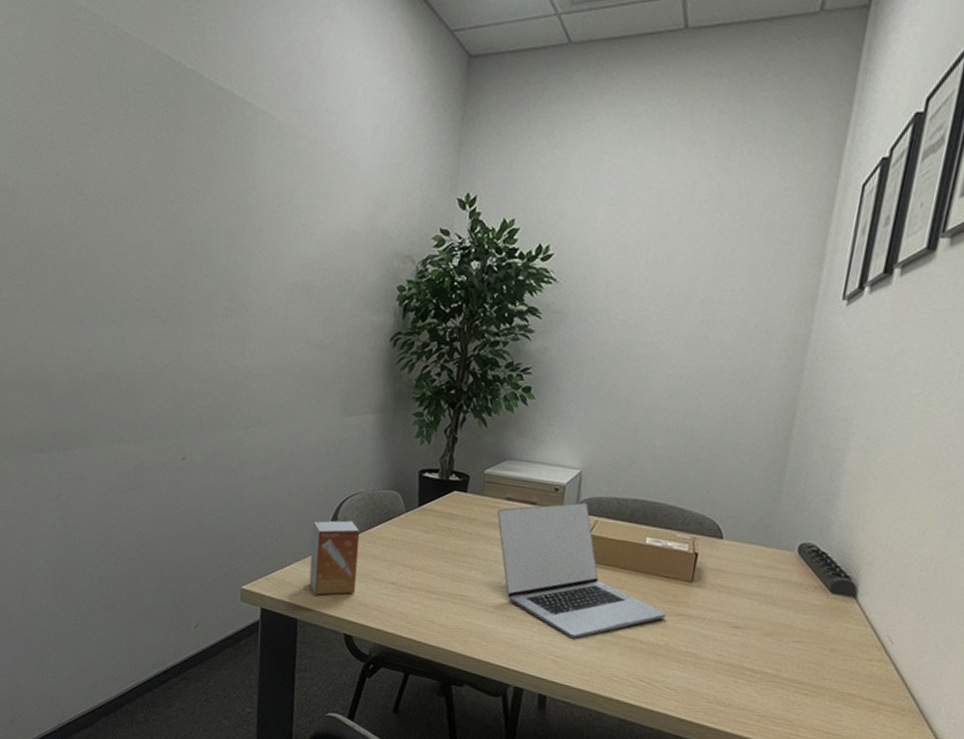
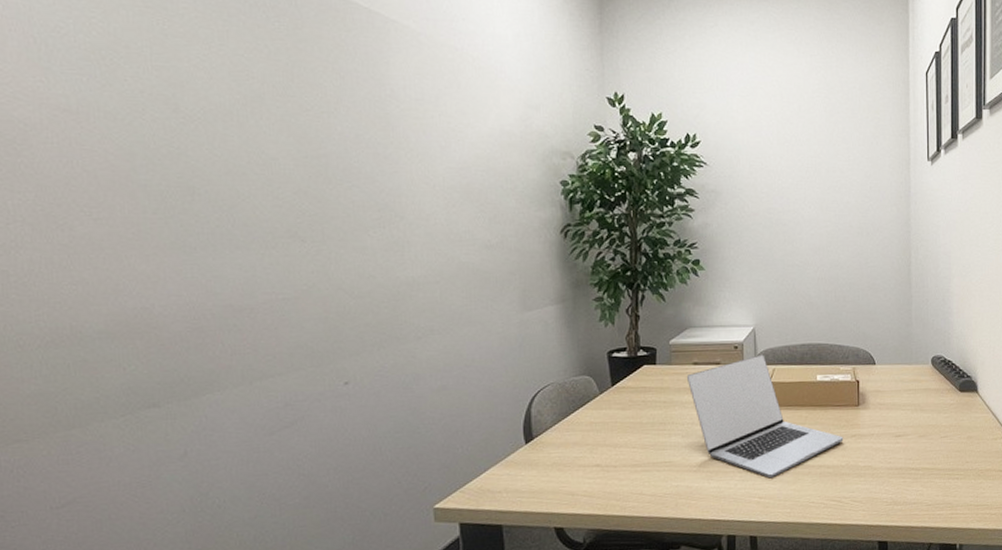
small box: present [309,520,361,596] -> none [506,413,561,496]

